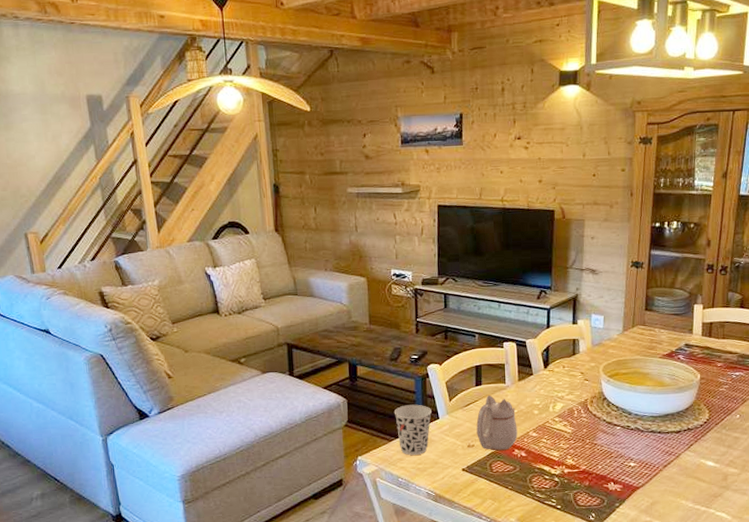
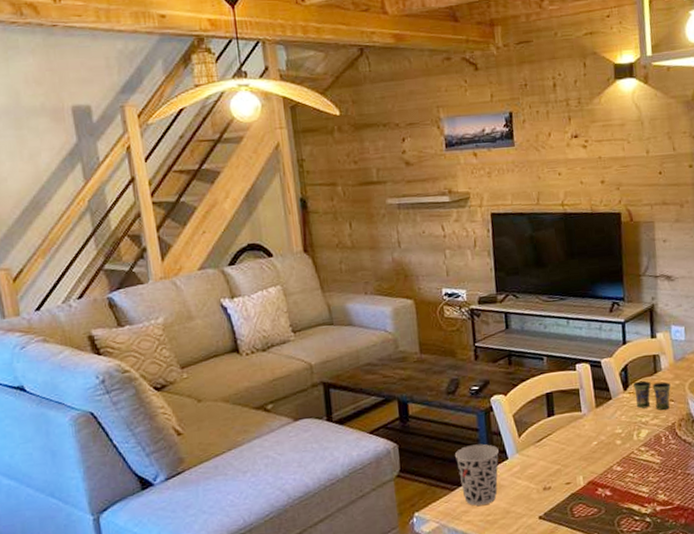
teapot: present [476,394,518,451] -> none [551,426,600,492]
cup: none [552,361,587,388] -> present [632,380,671,411]

